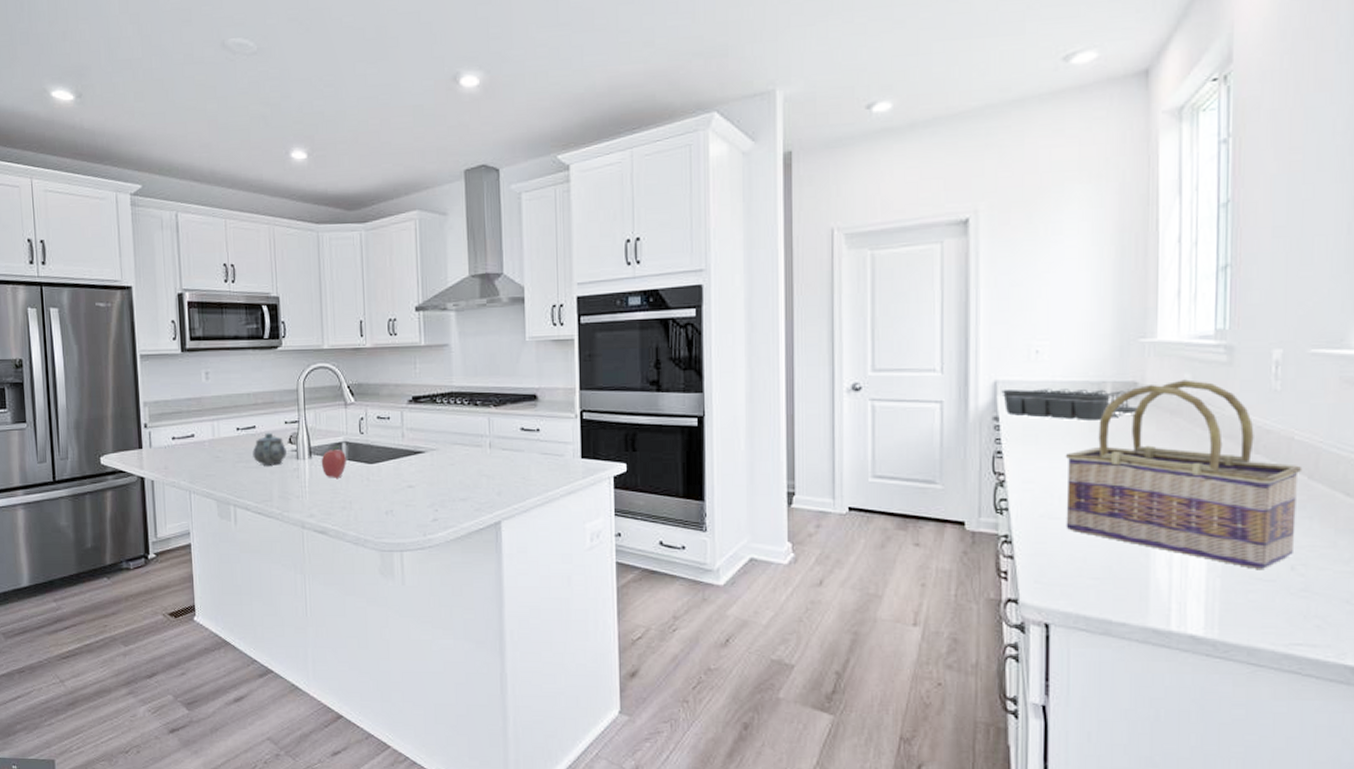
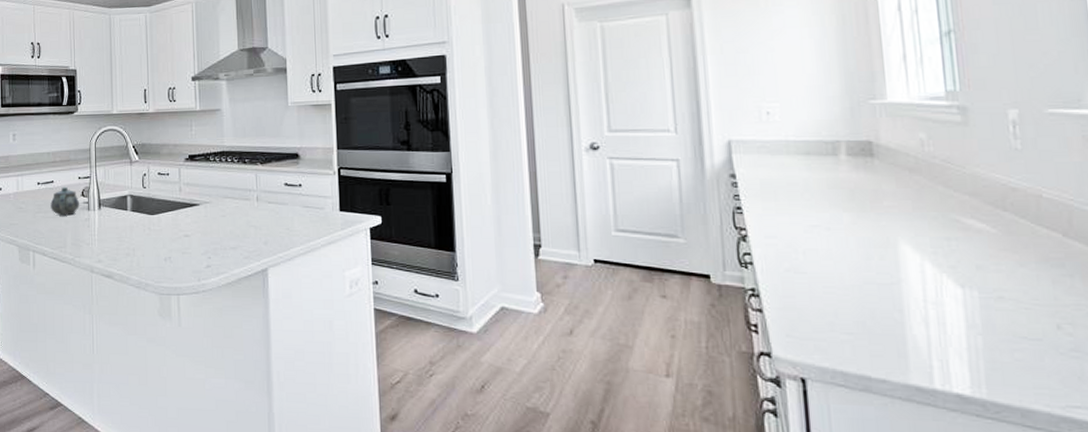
fruit: present [321,445,346,478] -> none [109,198,130,227]
dish rack: present [1001,387,1138,422] -> none [736,147,875,179]
basket: present [1065,379,1302,569] -> none [805,139,1057,327]

